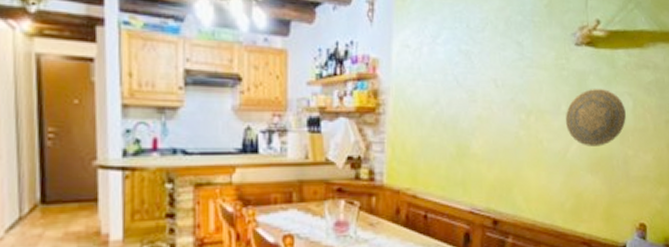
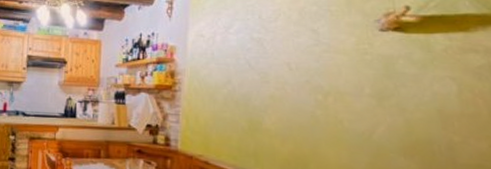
decorative plate: present [565,89,626,146] -> none [369,73,449,130]

